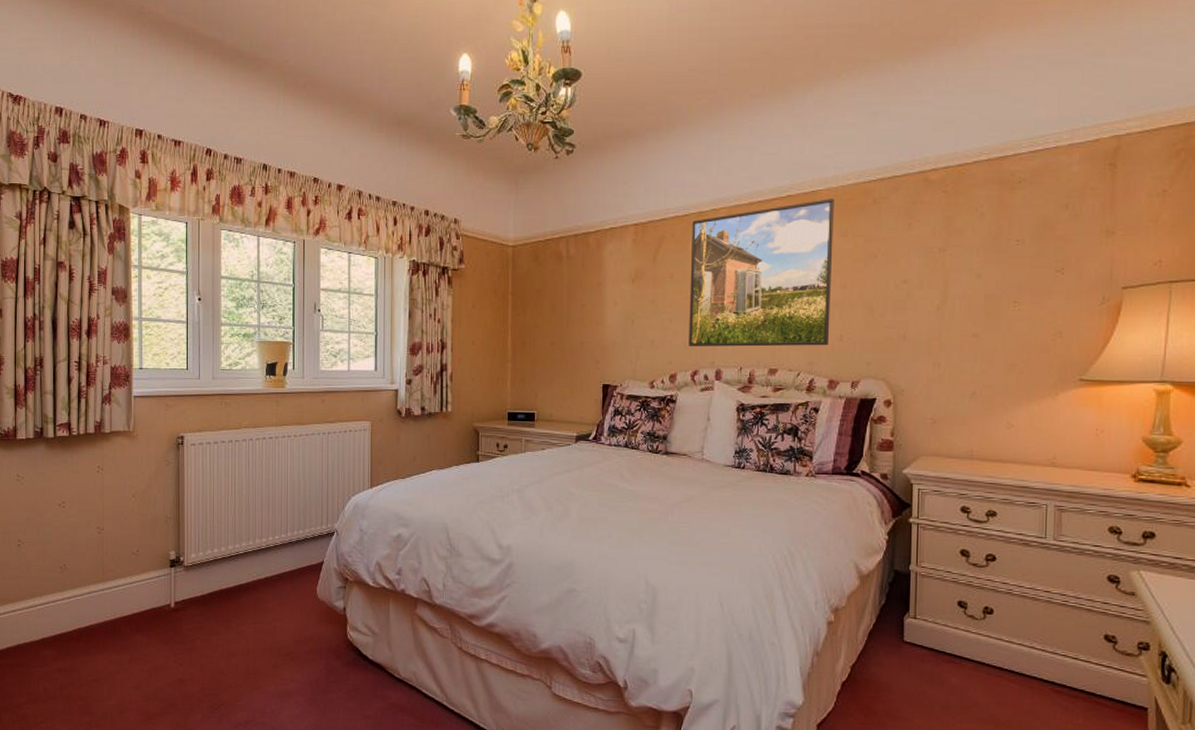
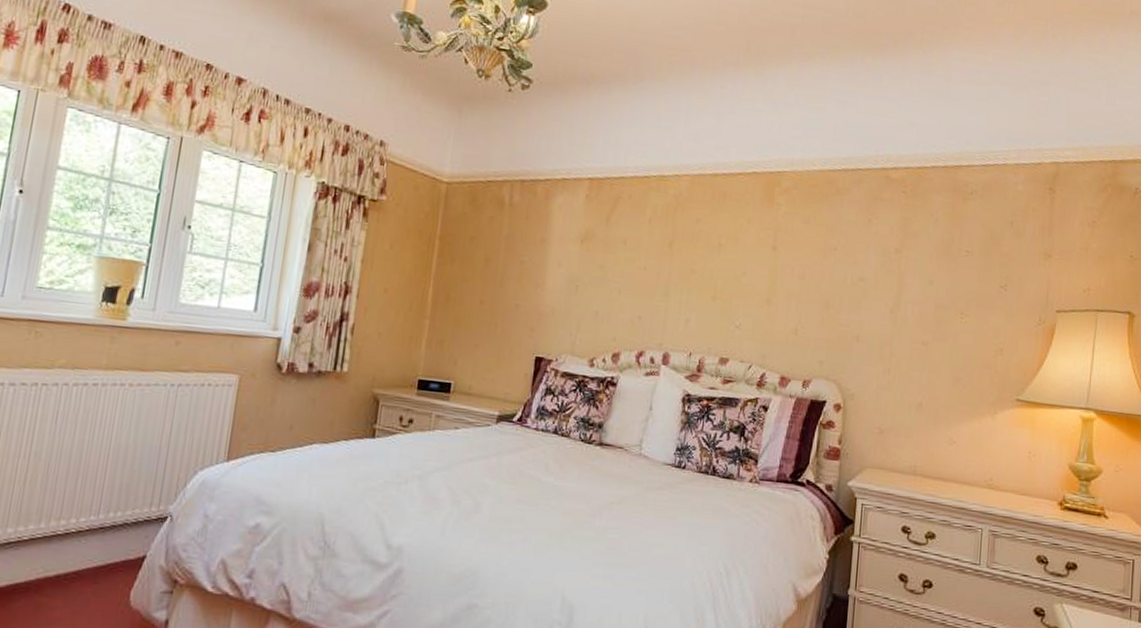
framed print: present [689,198,834,347] -> none [636,181,799,339]

